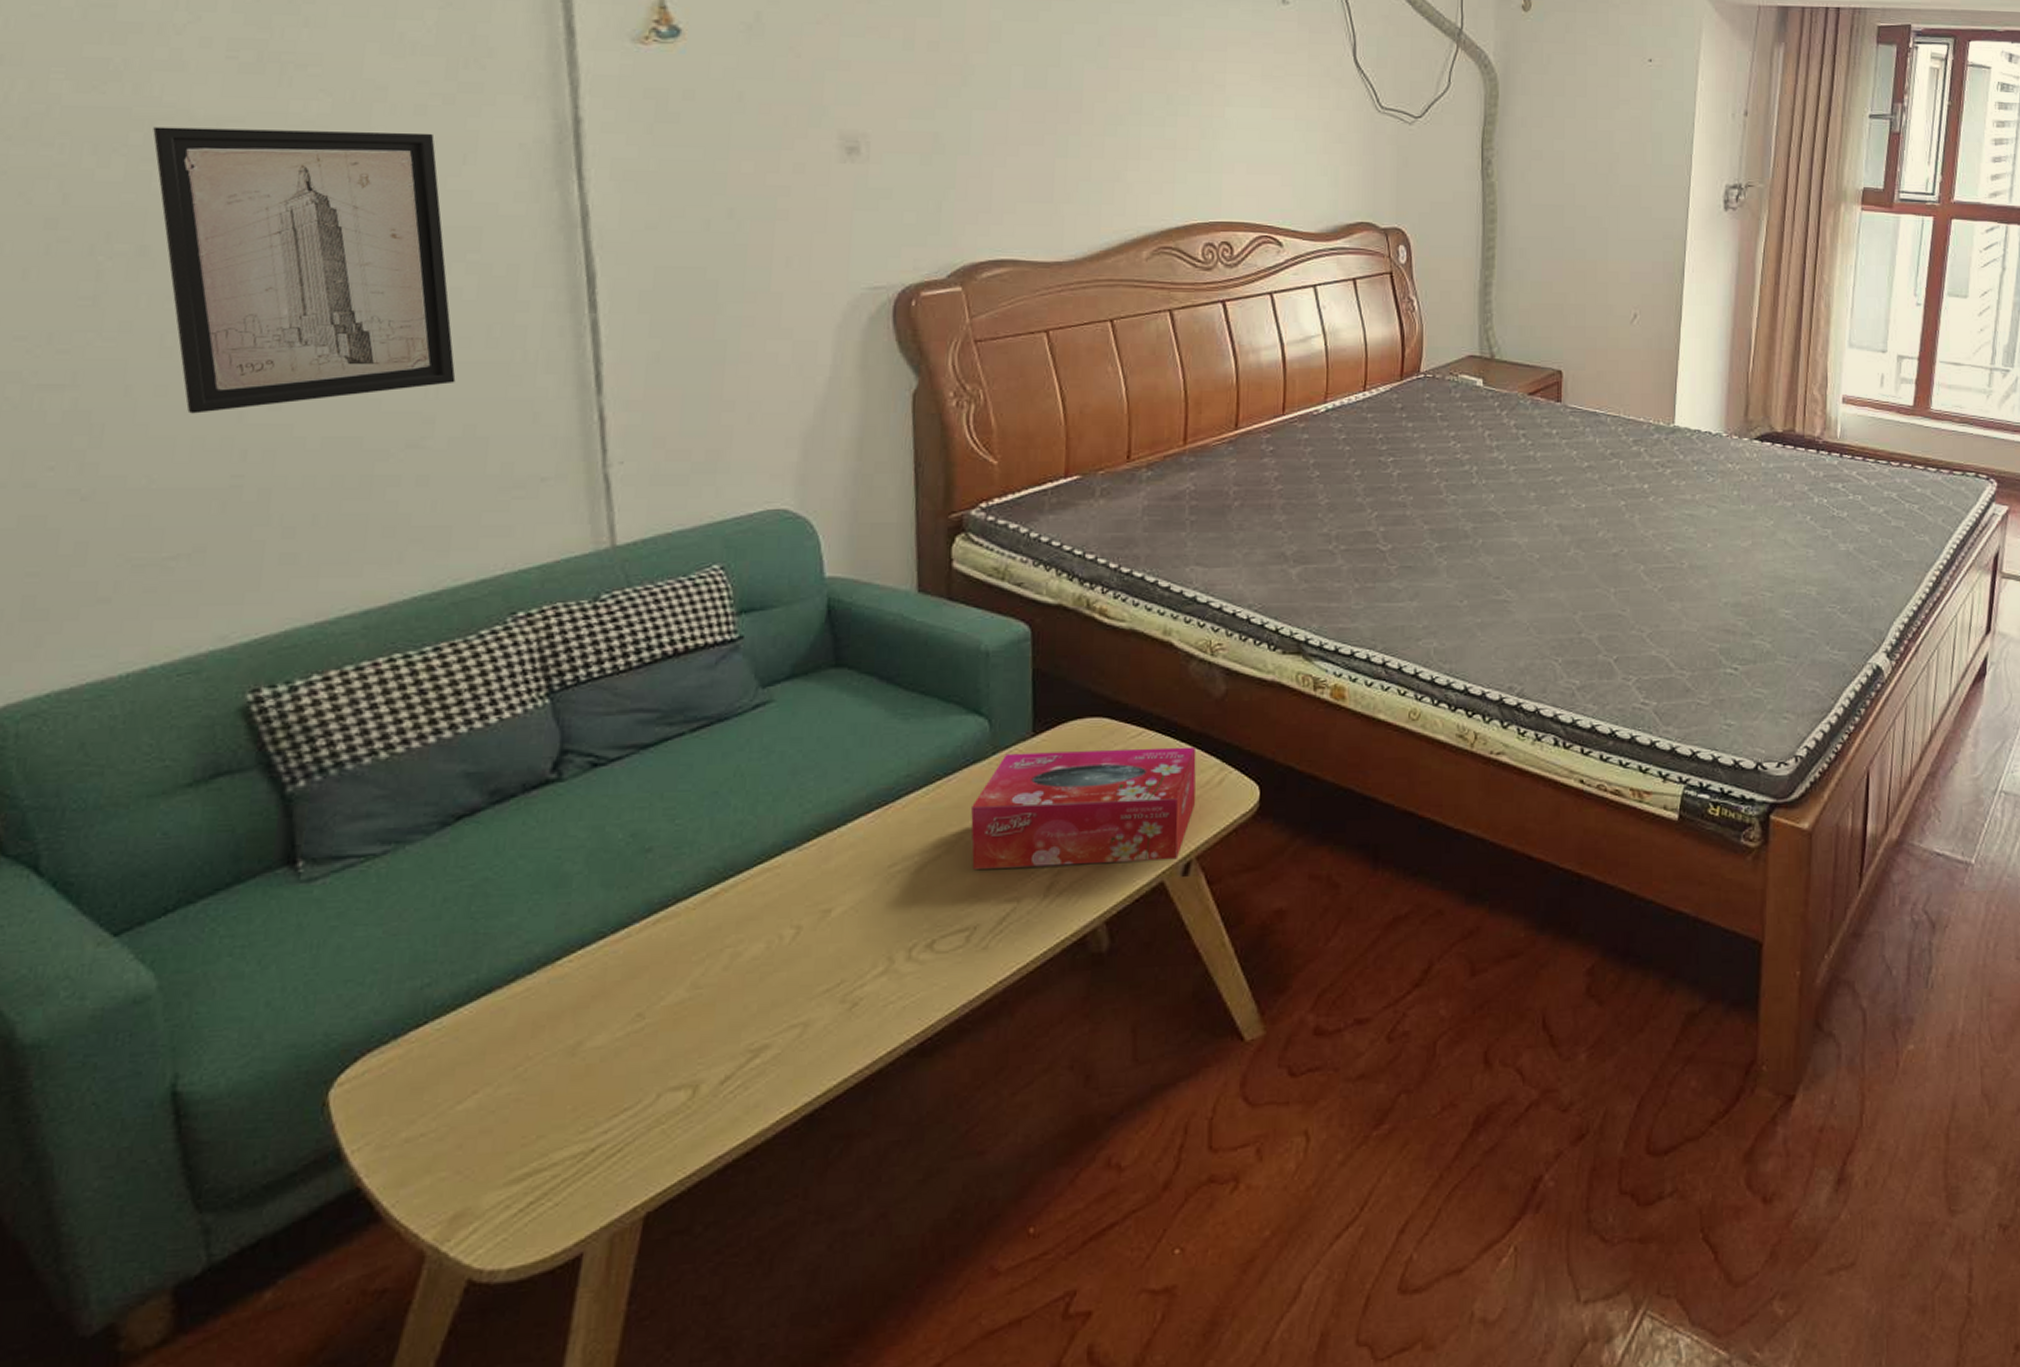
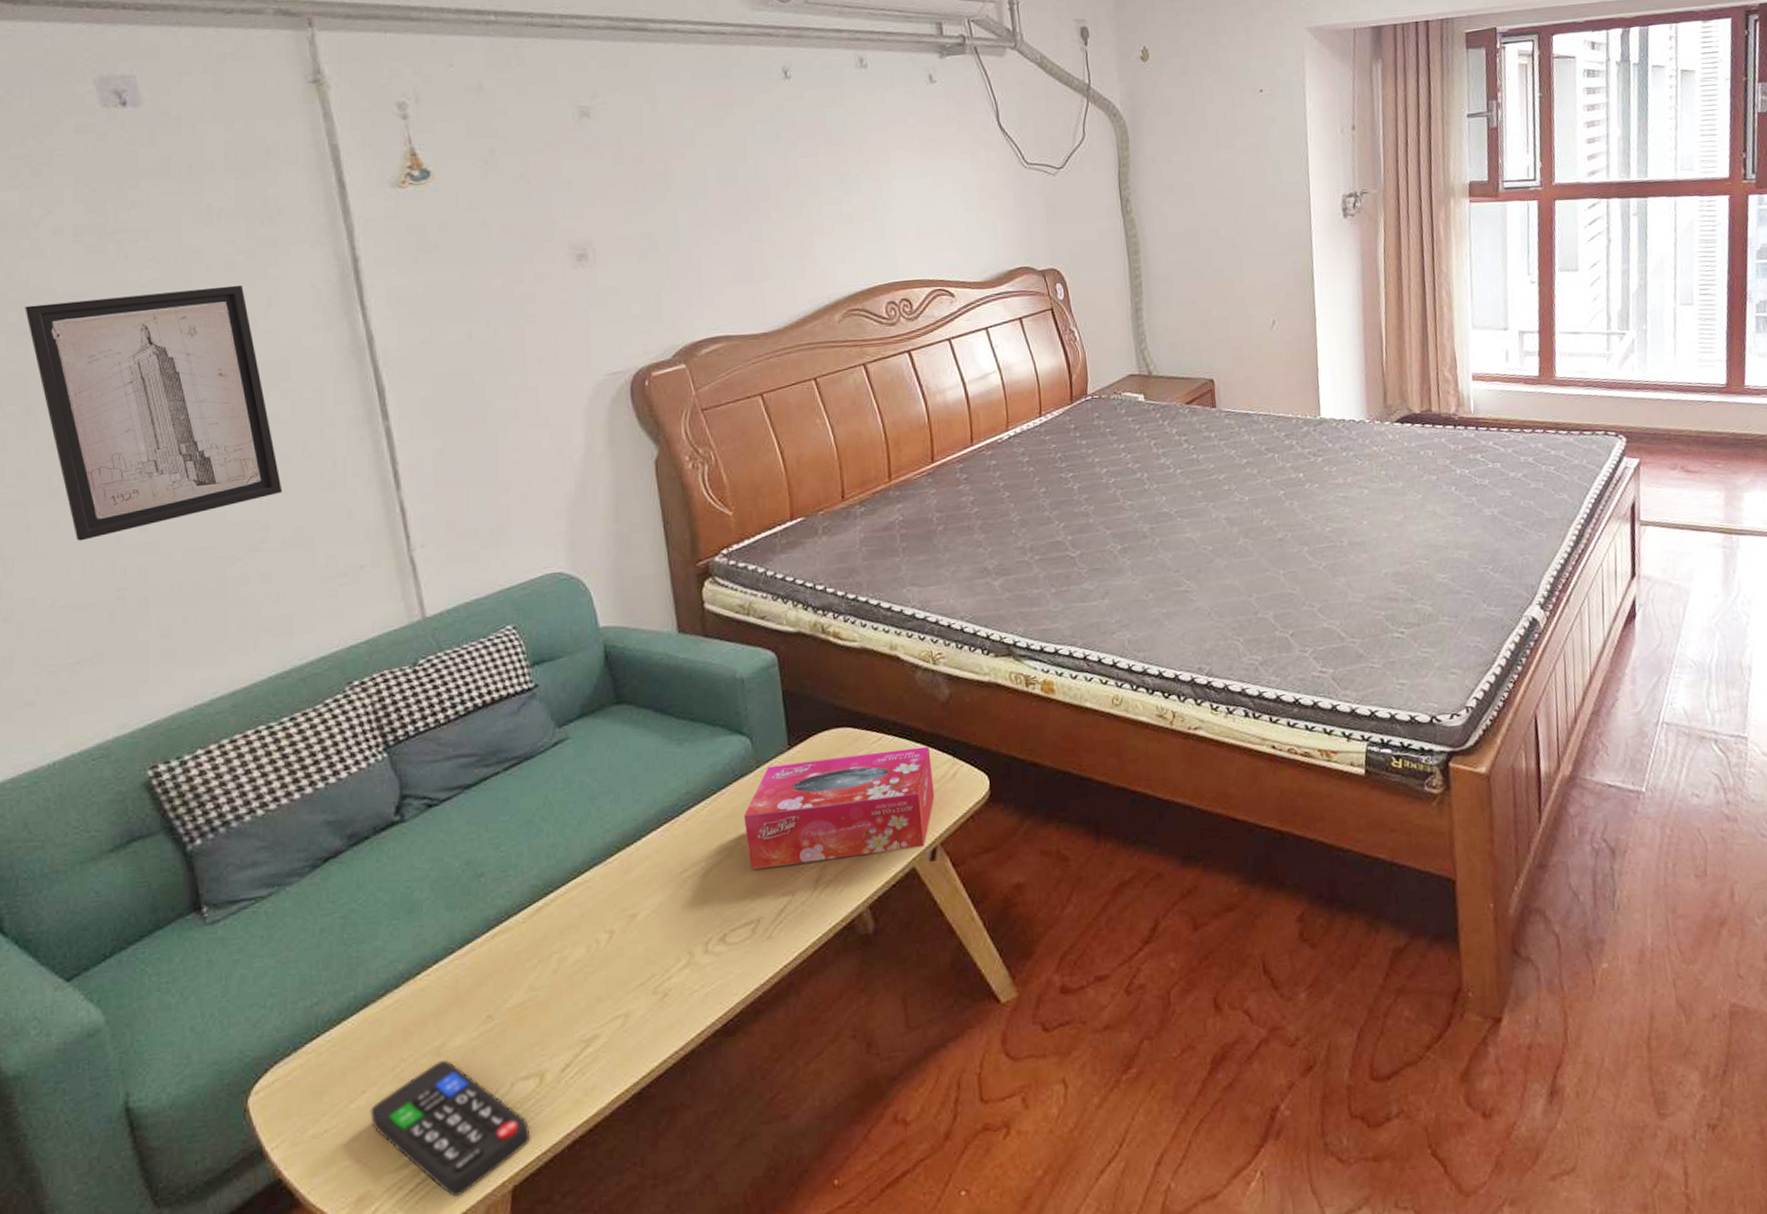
remote control: none [480,1060,675,1222] -> present [370,1059,531,1198]

